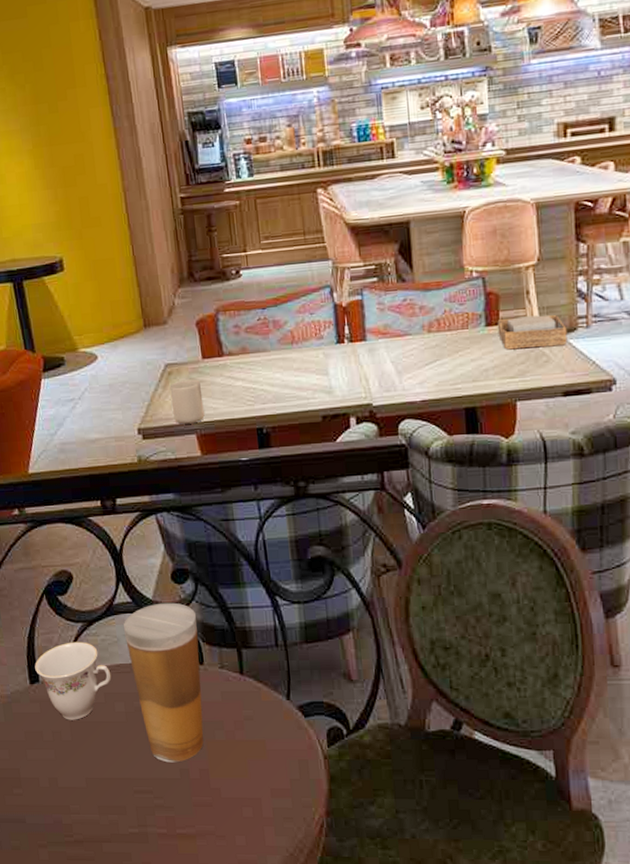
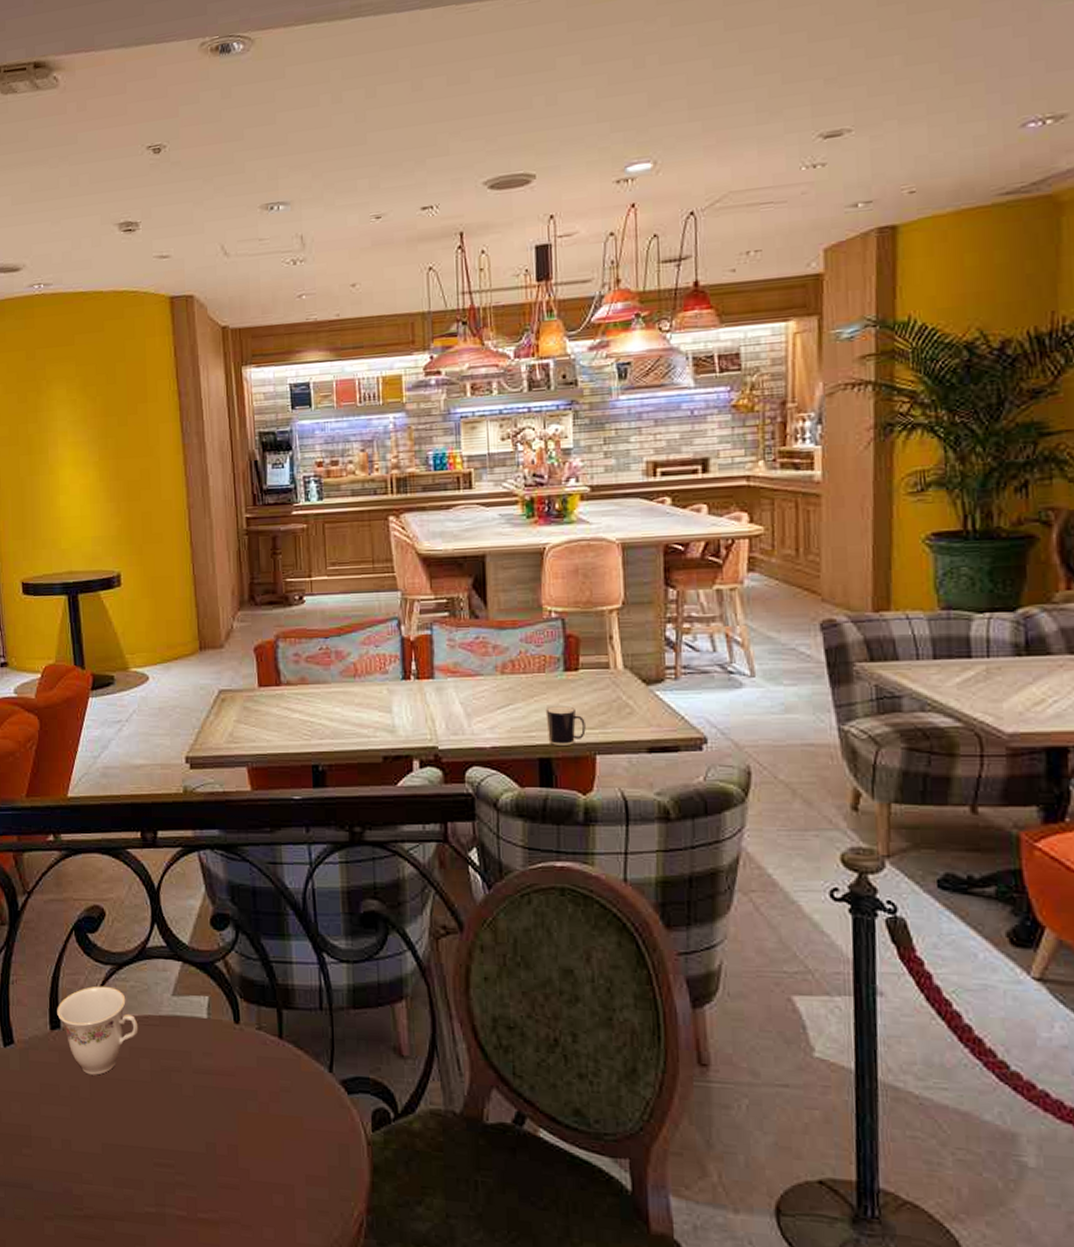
beverage cup: present [123,602,204,763] -> none [155,950,236,1134]
cup: present [169,379,205,425] -> none [222,708,257,756]
mug: none [469,358,507,396] -> present [545,706,586,747]
napkin holder: present [497,314,568,350] -> none [577,662,654,698]

